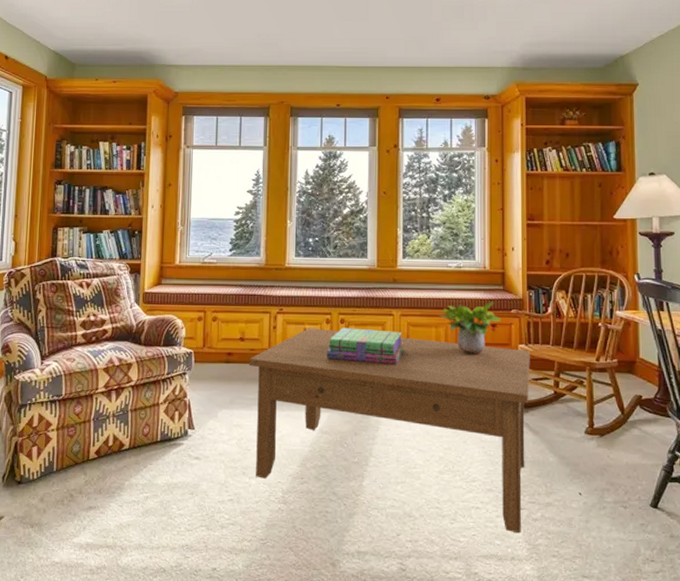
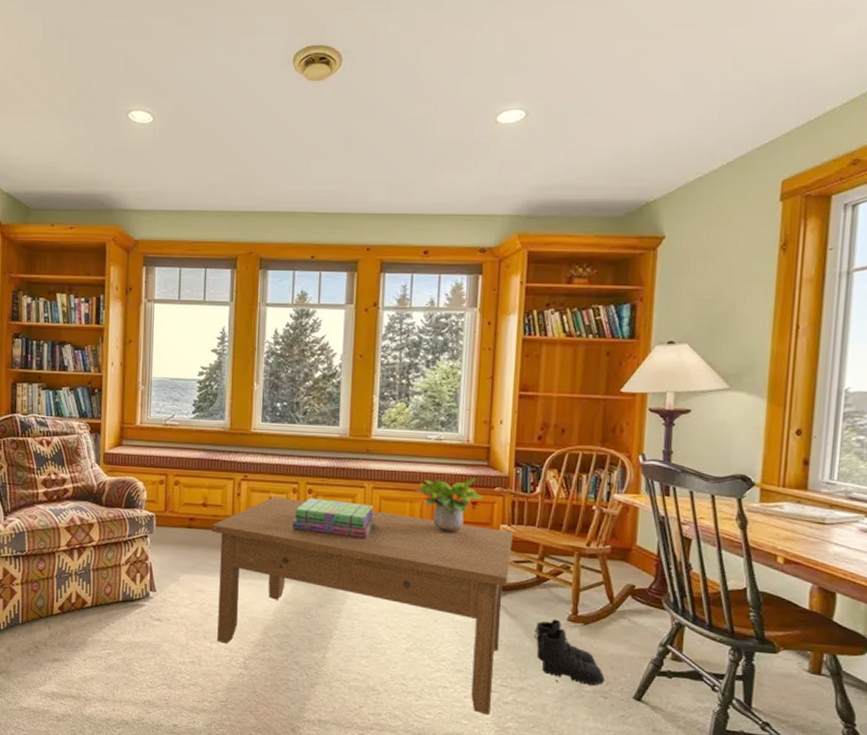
boots: none [556,433,623,496] -> present [533,619,605,686]

